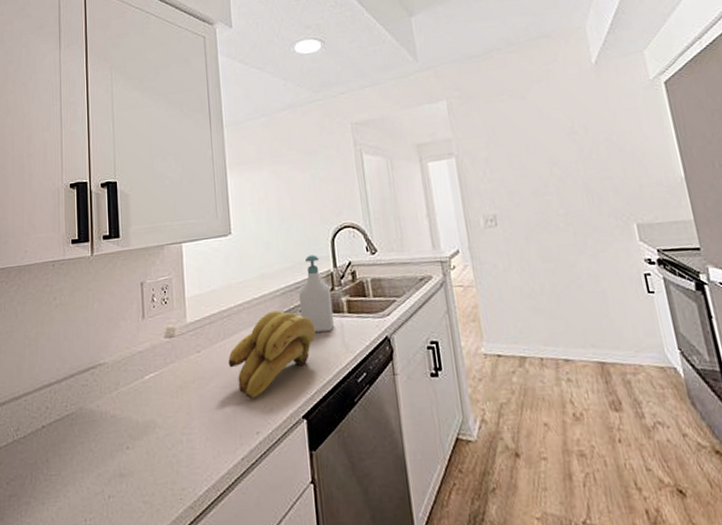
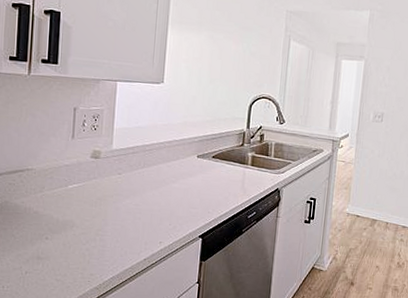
banana bunch: present [228,310,316,398] -> none [144,153,222,217]
soap bottle: present [299,254,335,332] -> none [211,114,241,177]

